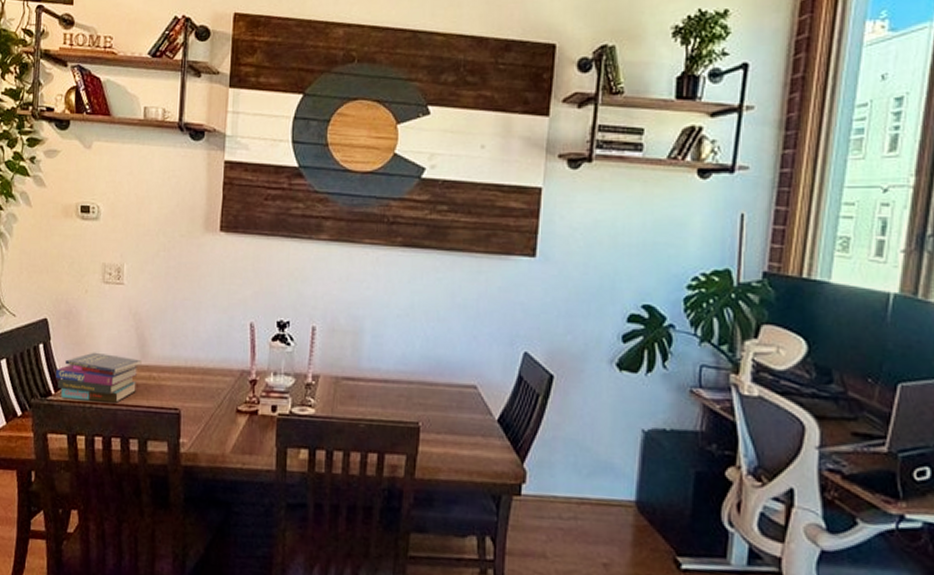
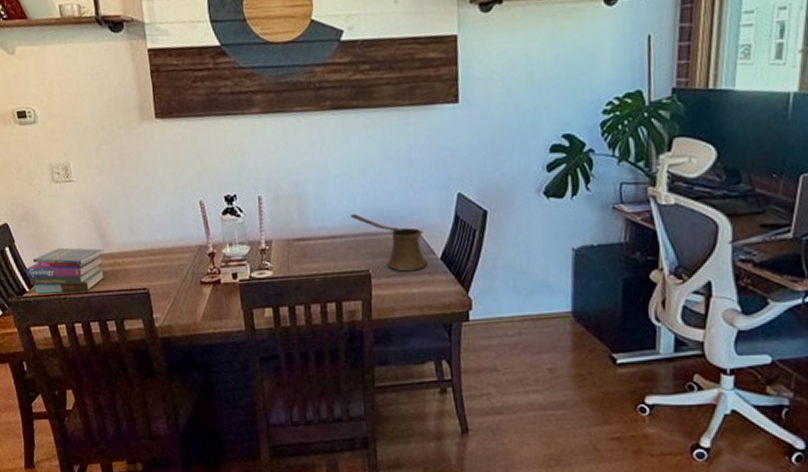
coffee pot: none [406,359,482,431] -> present [350,214,427,272]

